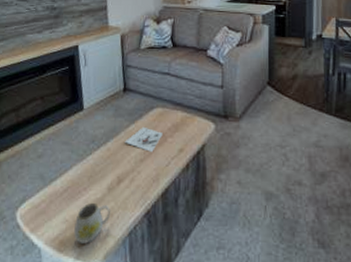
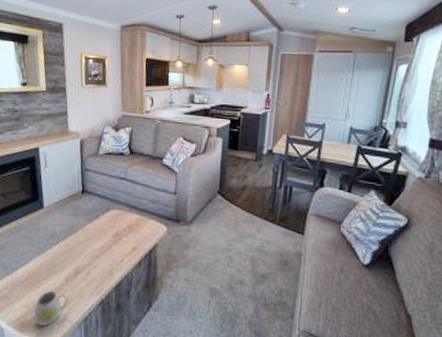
architectural model: present [125,126,163,152] -> none [82,226,118,249]

